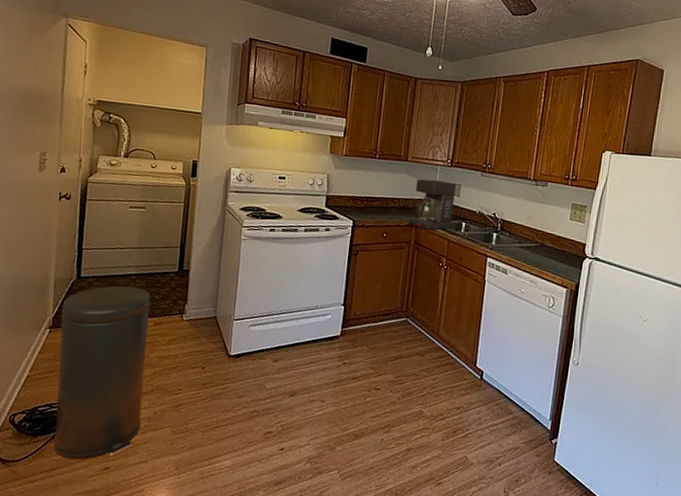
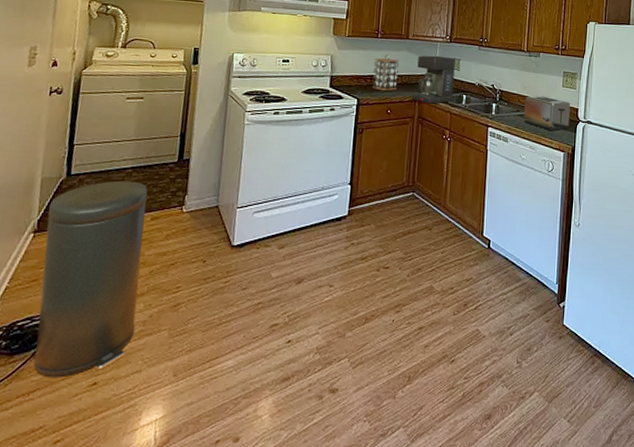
spice rack: none [367,176,397,215] -> present [371,54,399,92]
toaster: none [525,227,577,266] -> present [523,95,570,132]

